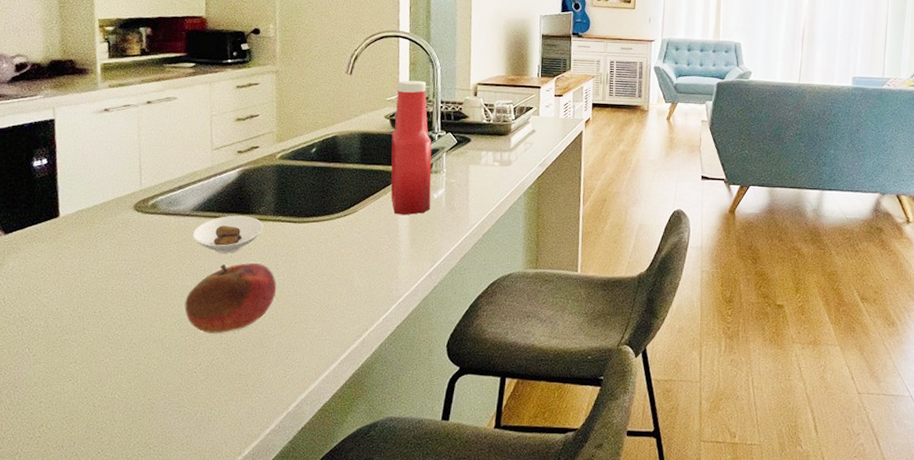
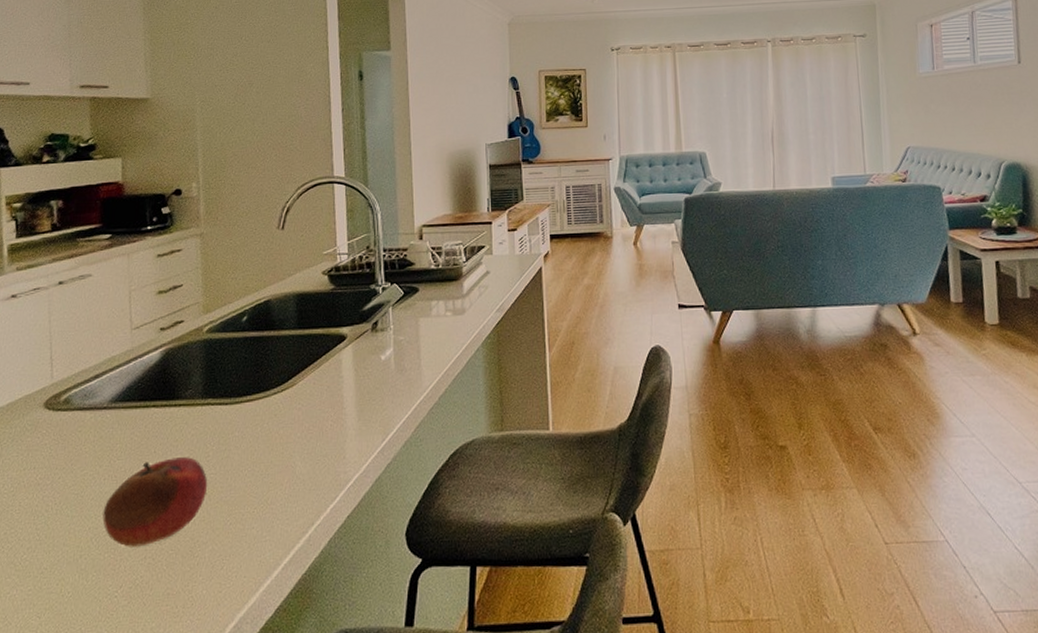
saucer: present [192,215,264,254] -> none [110,402,192,449]
ketchup bottle: present [390,80,432,215] -> none [331,229,379,384]

